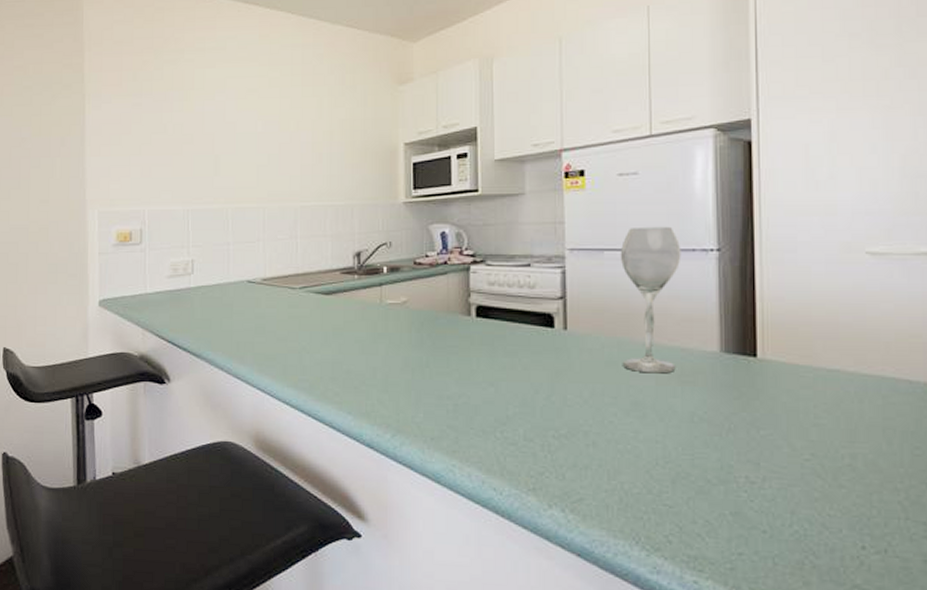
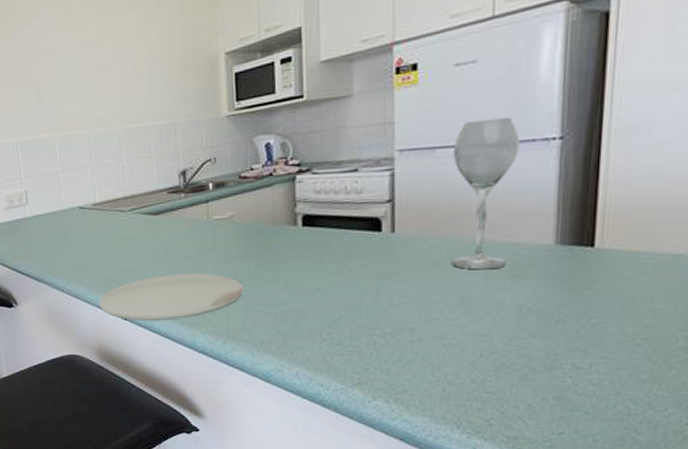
plate: none [261,358,416,409] -> present [99,273,245,321]

